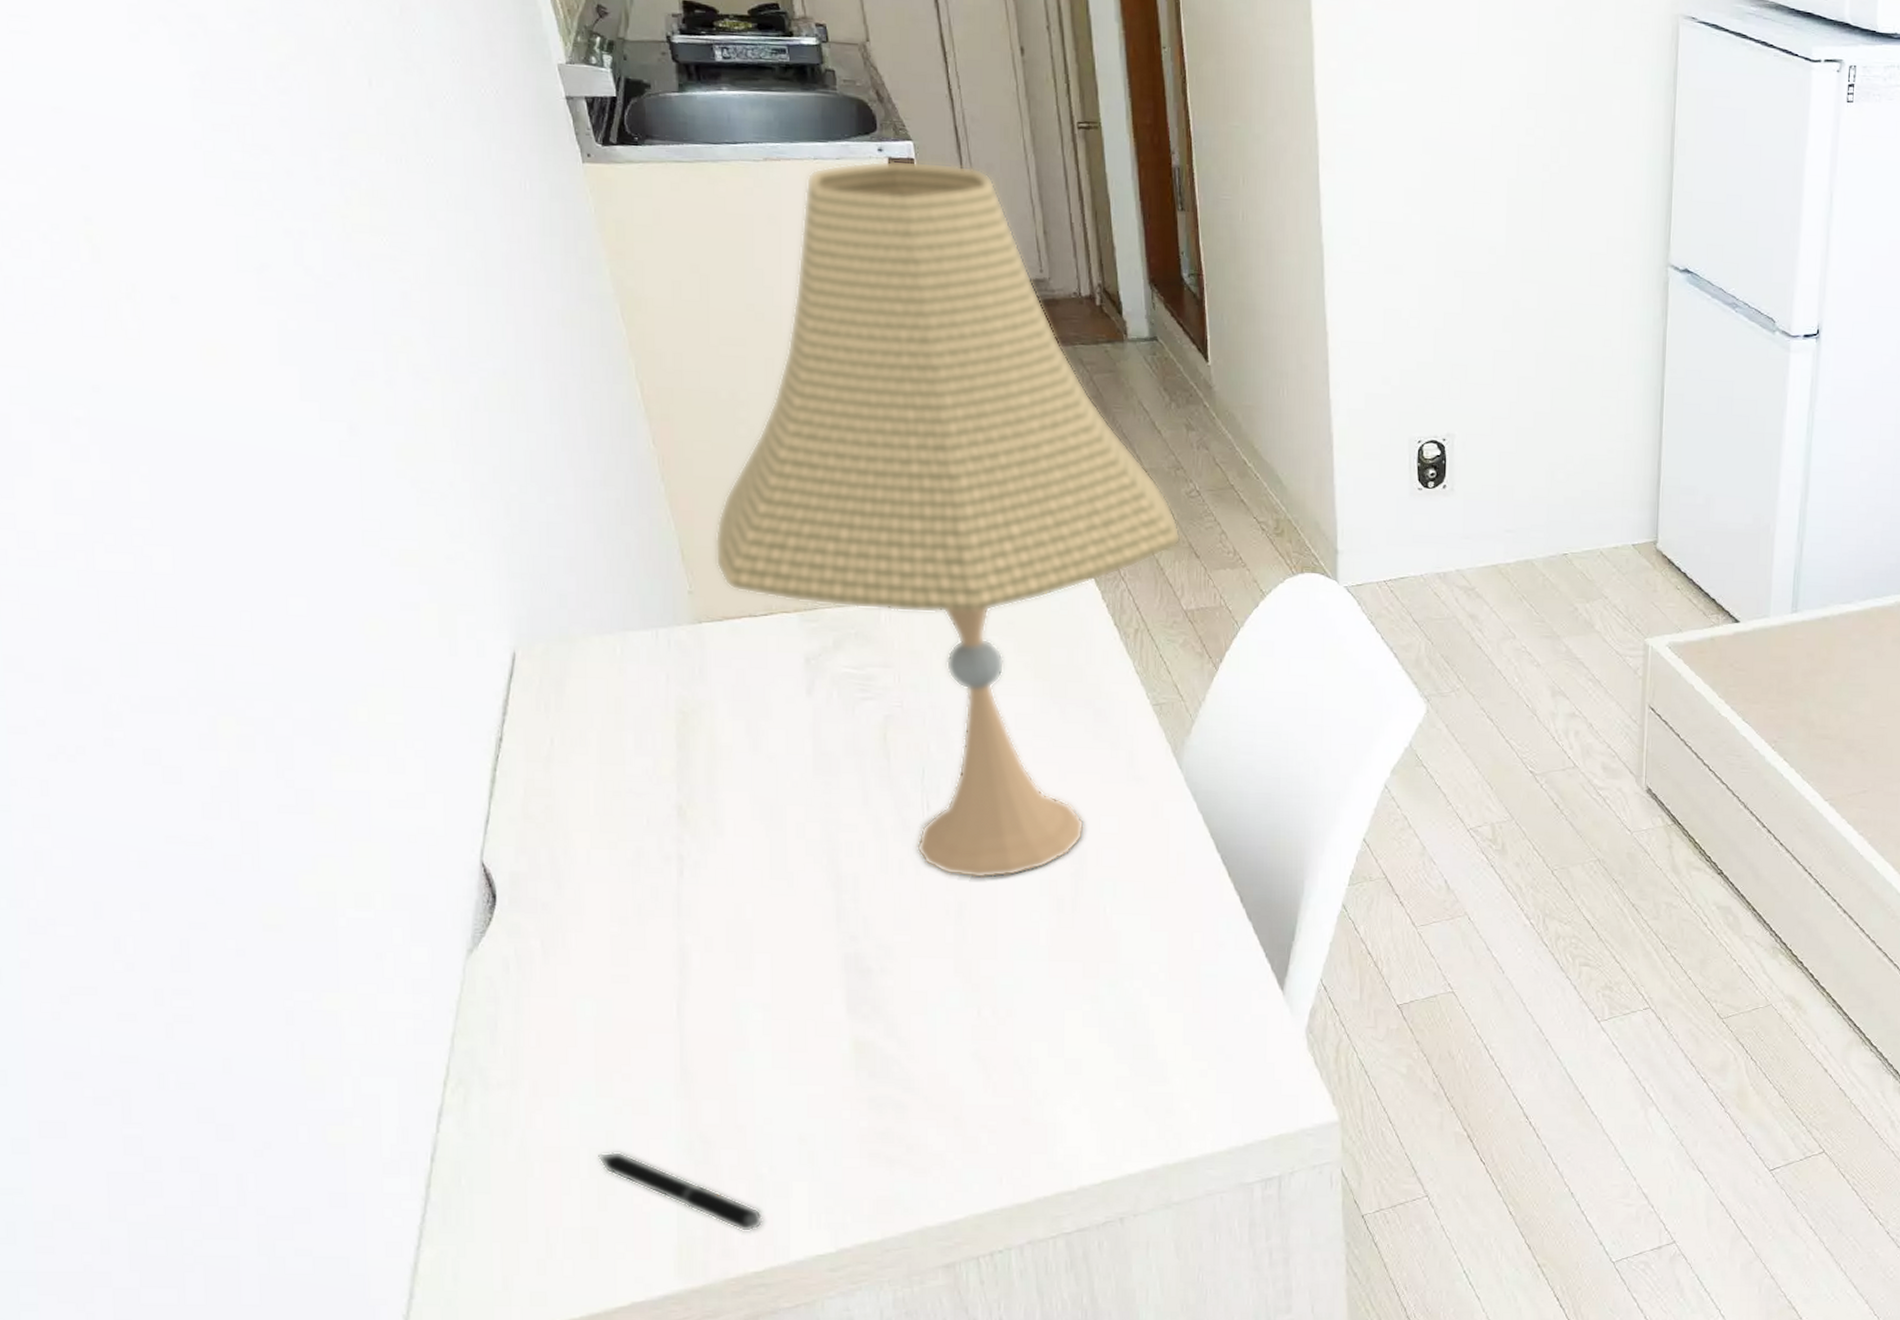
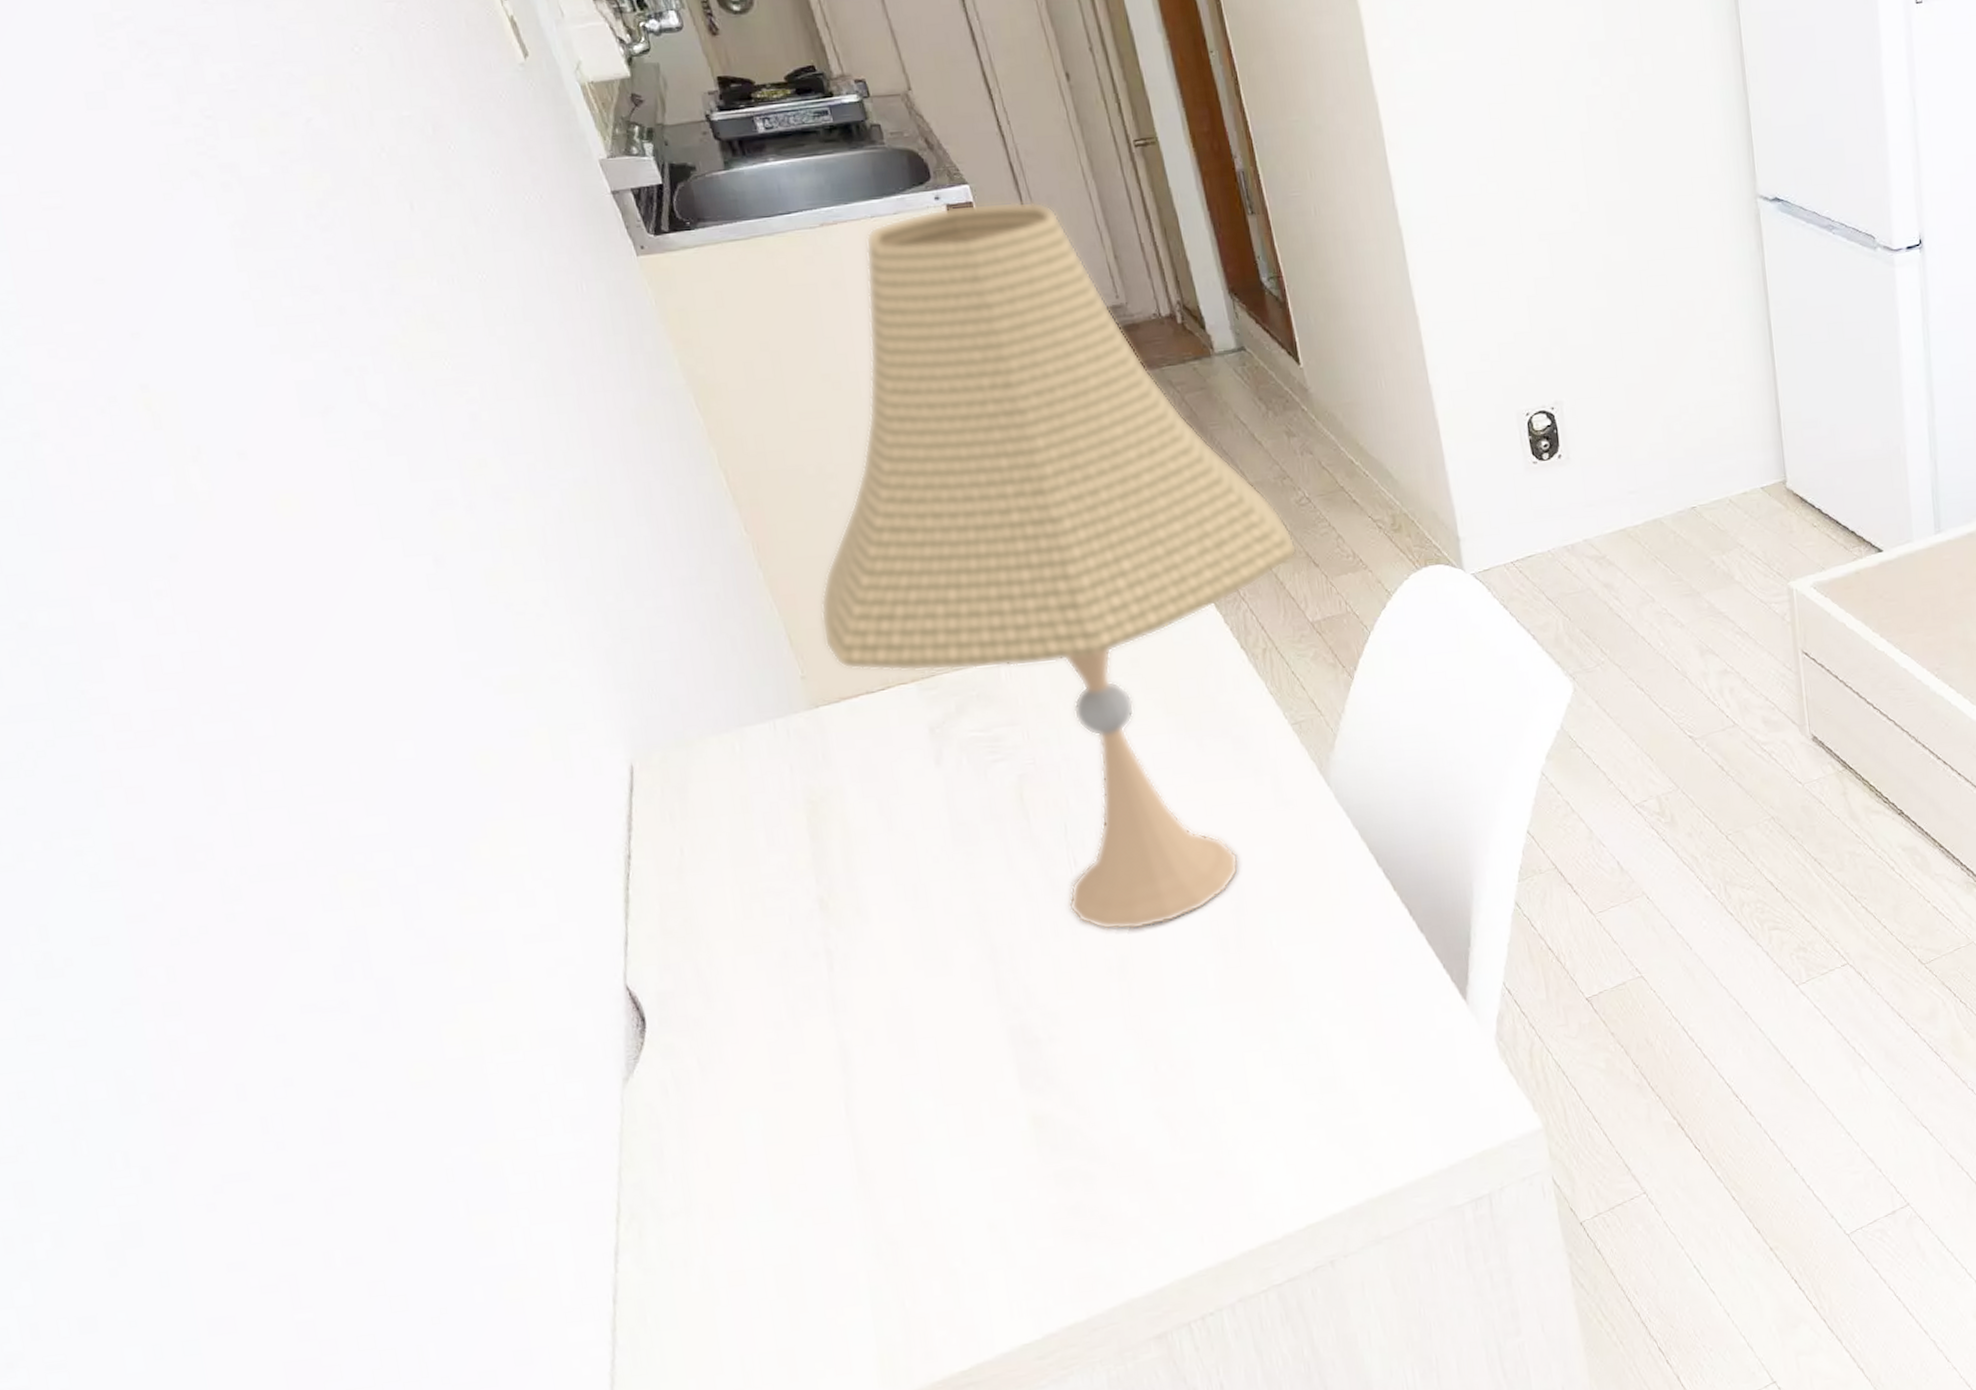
pen: present [598,1151,763,1232] -> none [784,1265,963,1332]

